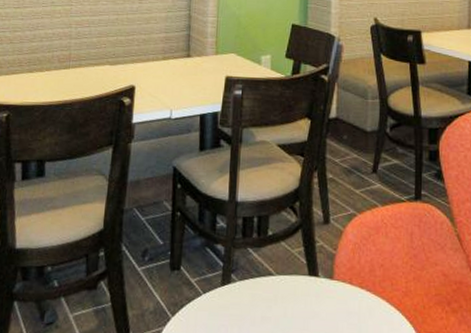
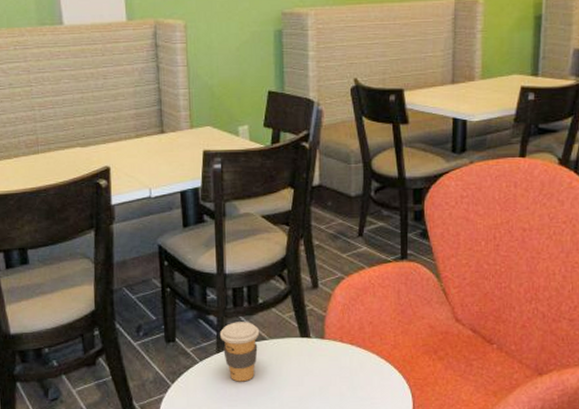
coffee cup: none [225,253,267,321] -> present [219,322,260,382]

